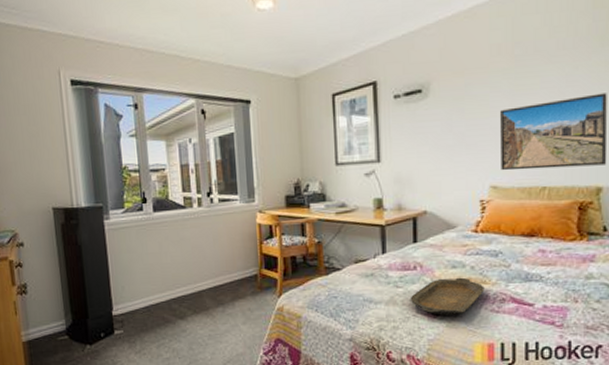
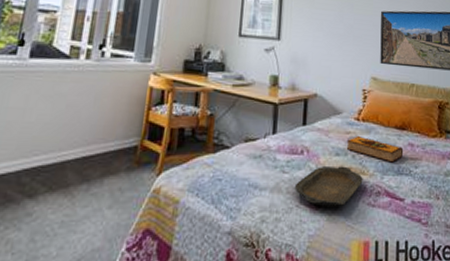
hardback book: none [463,247,533,271] -> present [346,135,404,163]

